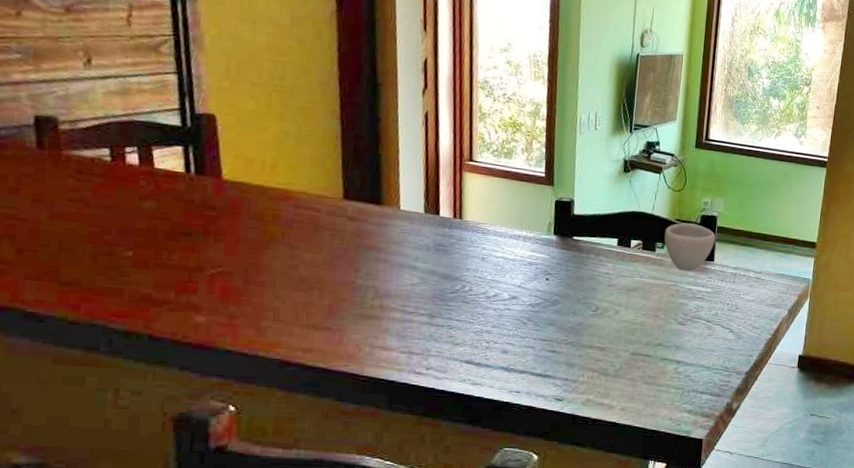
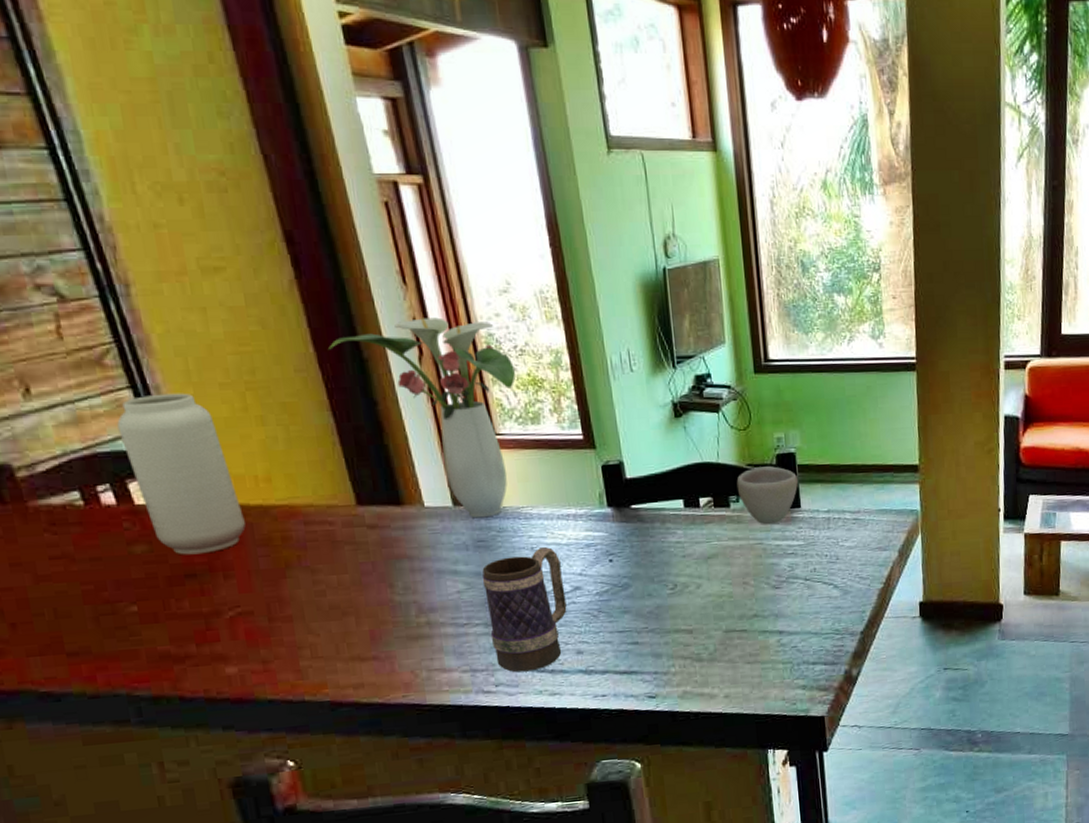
vase: none [157,81,245,218] -> present [117,393,246,555]
flower arrangement: none [350,59,501,227] -> present [328,317,516,518]
mug: none [431,259,505,362] -> present [482,547,567,673]

